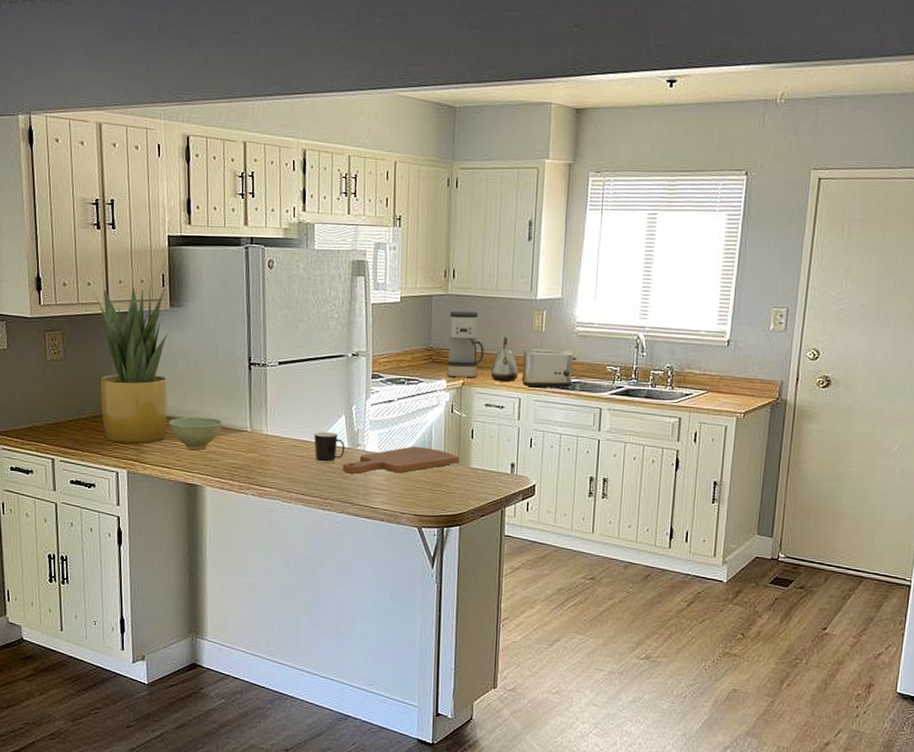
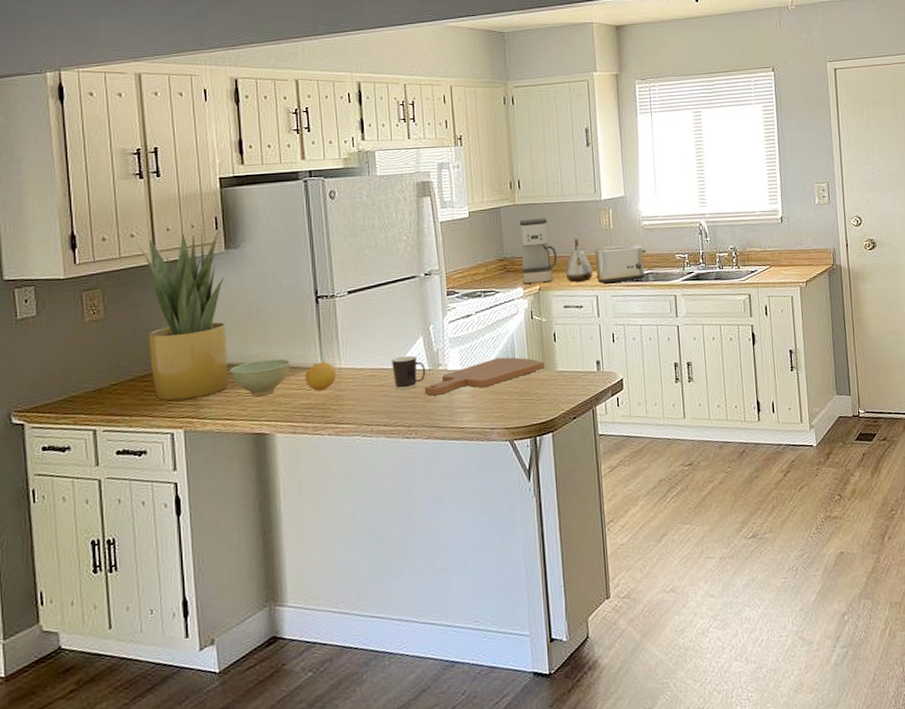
fruit: none [234,426,262,453] -> present [305,362,336,391]

